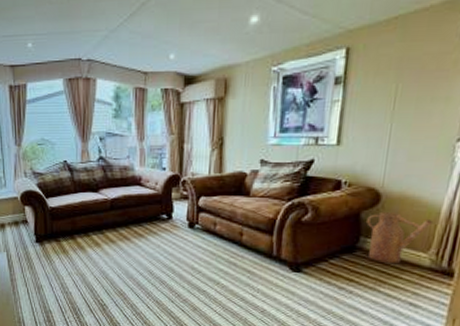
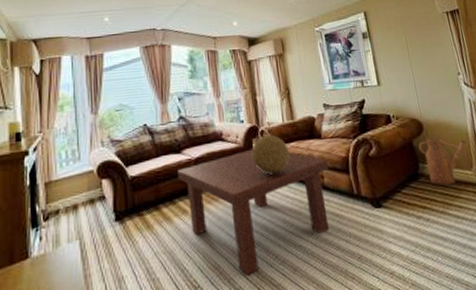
coffee table: none [94,197,251,305] -> present [178,149,330,276]
decorative sphere: none [168,185,210,224] -> present [251,134,290,175]

